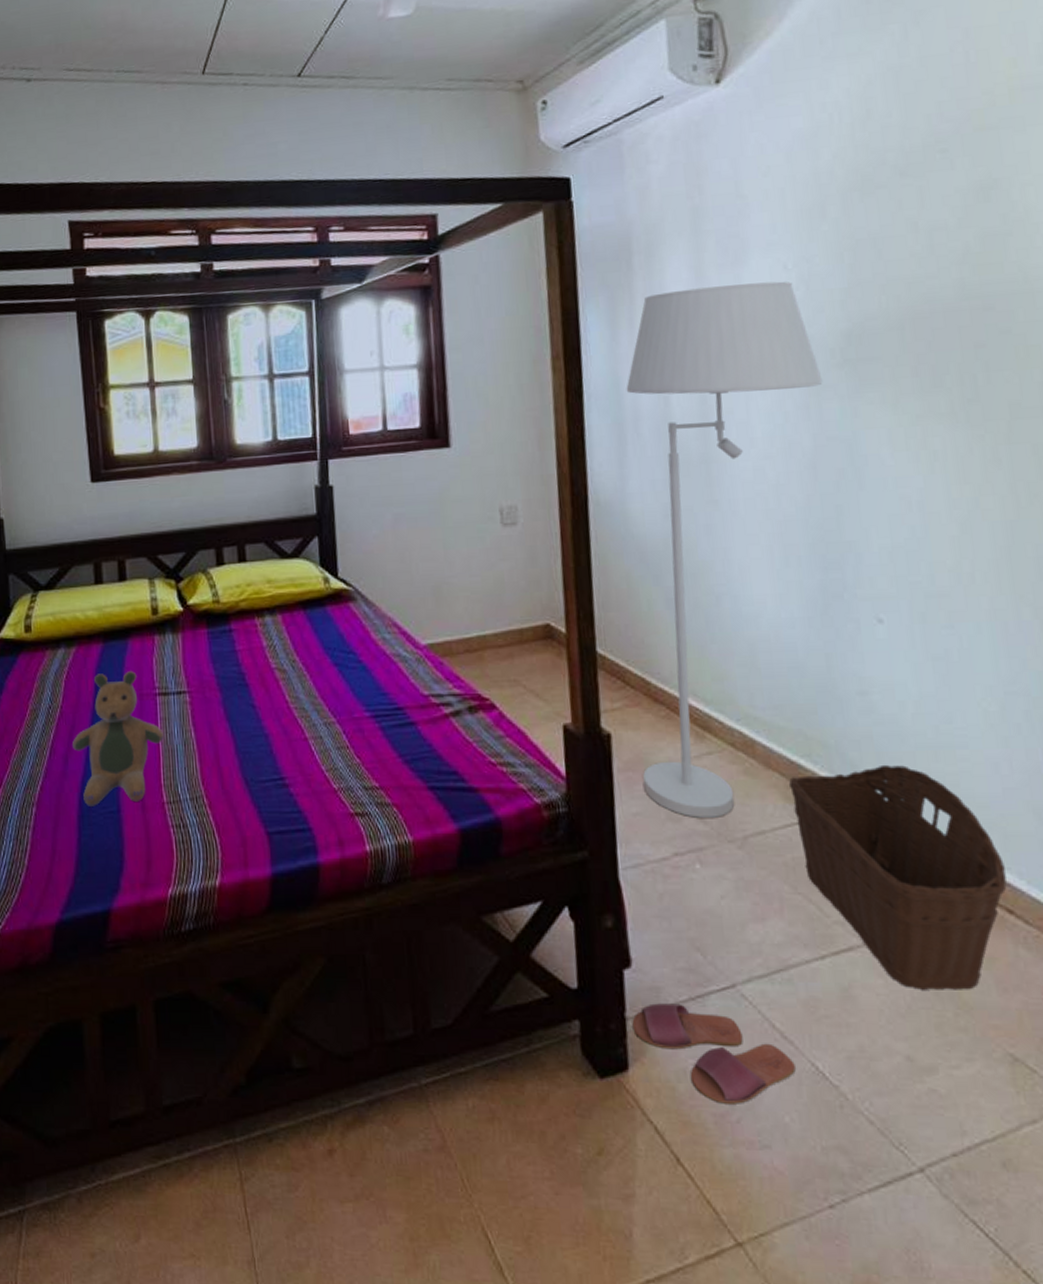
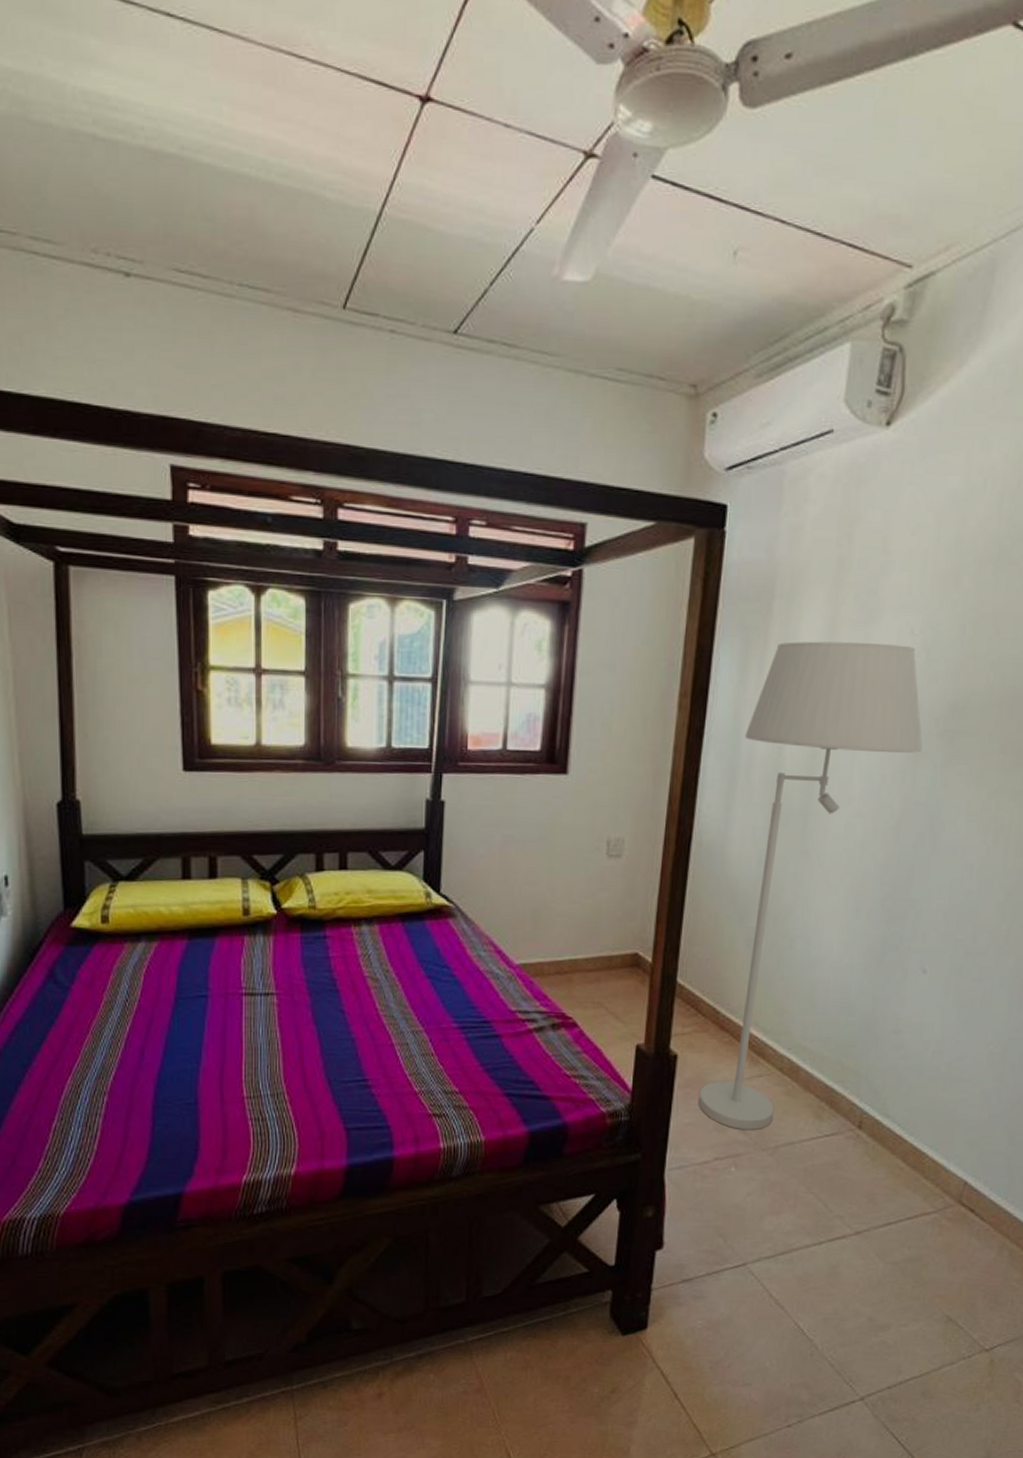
teddy bear: present [72,671,164,806] -> none [150,970,247,1098]
slippers: present [632,1003,796,1104] -> none [656,1277,782,1354]
wicker basket: present [788,764,1007,990] -> none [820,1092,976,1269]

